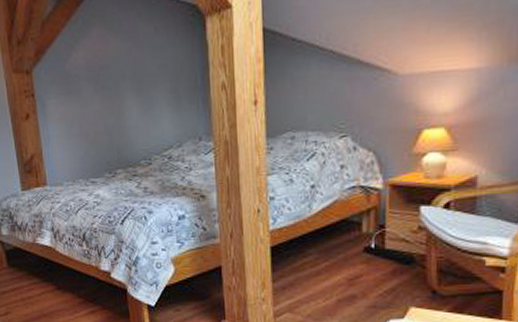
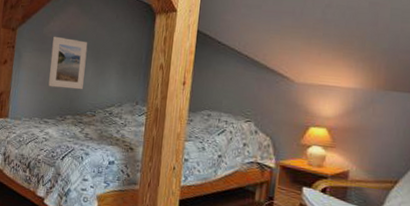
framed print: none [80,70,131,138] -> present [48,36,88,90]

